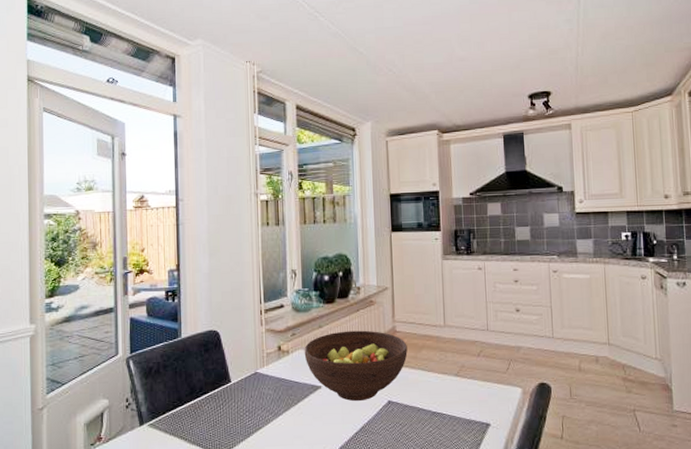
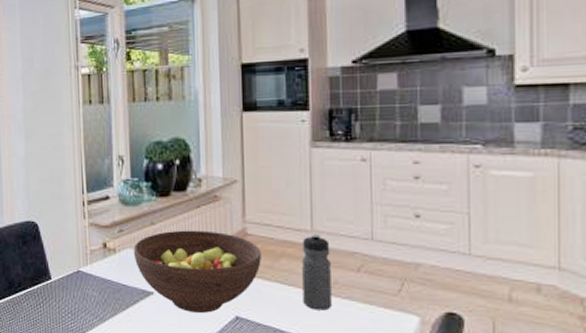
water bottle: none [437,327,460,390] -> present [302,233,332,311]

